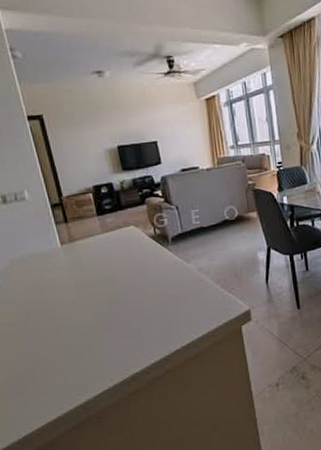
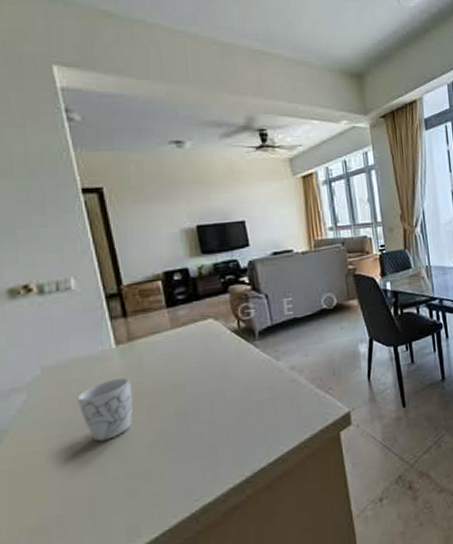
mug: none [36,271,77,319] -> present [77,378,134,442]

